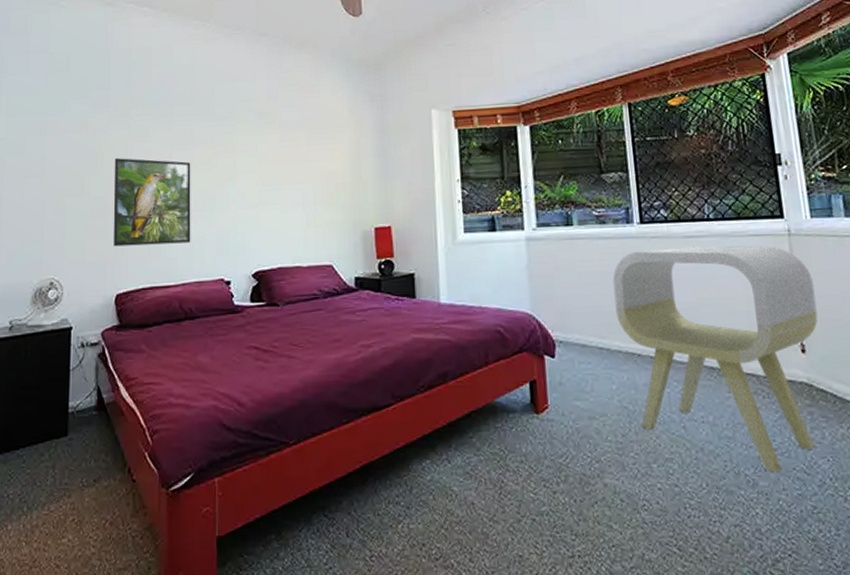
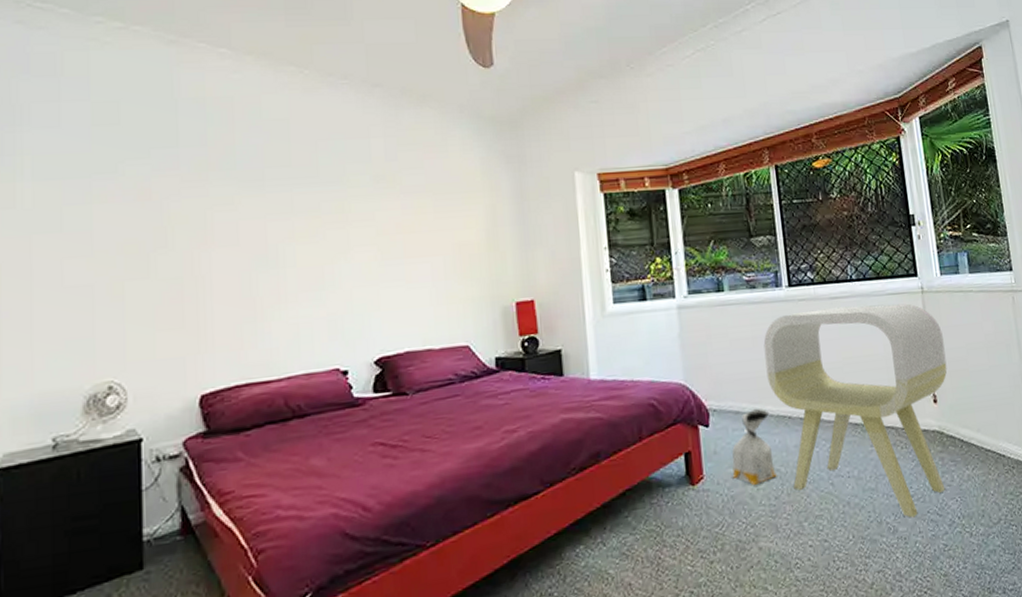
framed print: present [113,158,191,247] -> none [189,231,296,339]
bag: none [577,343,624,421] -> present [732,408,777,486]

